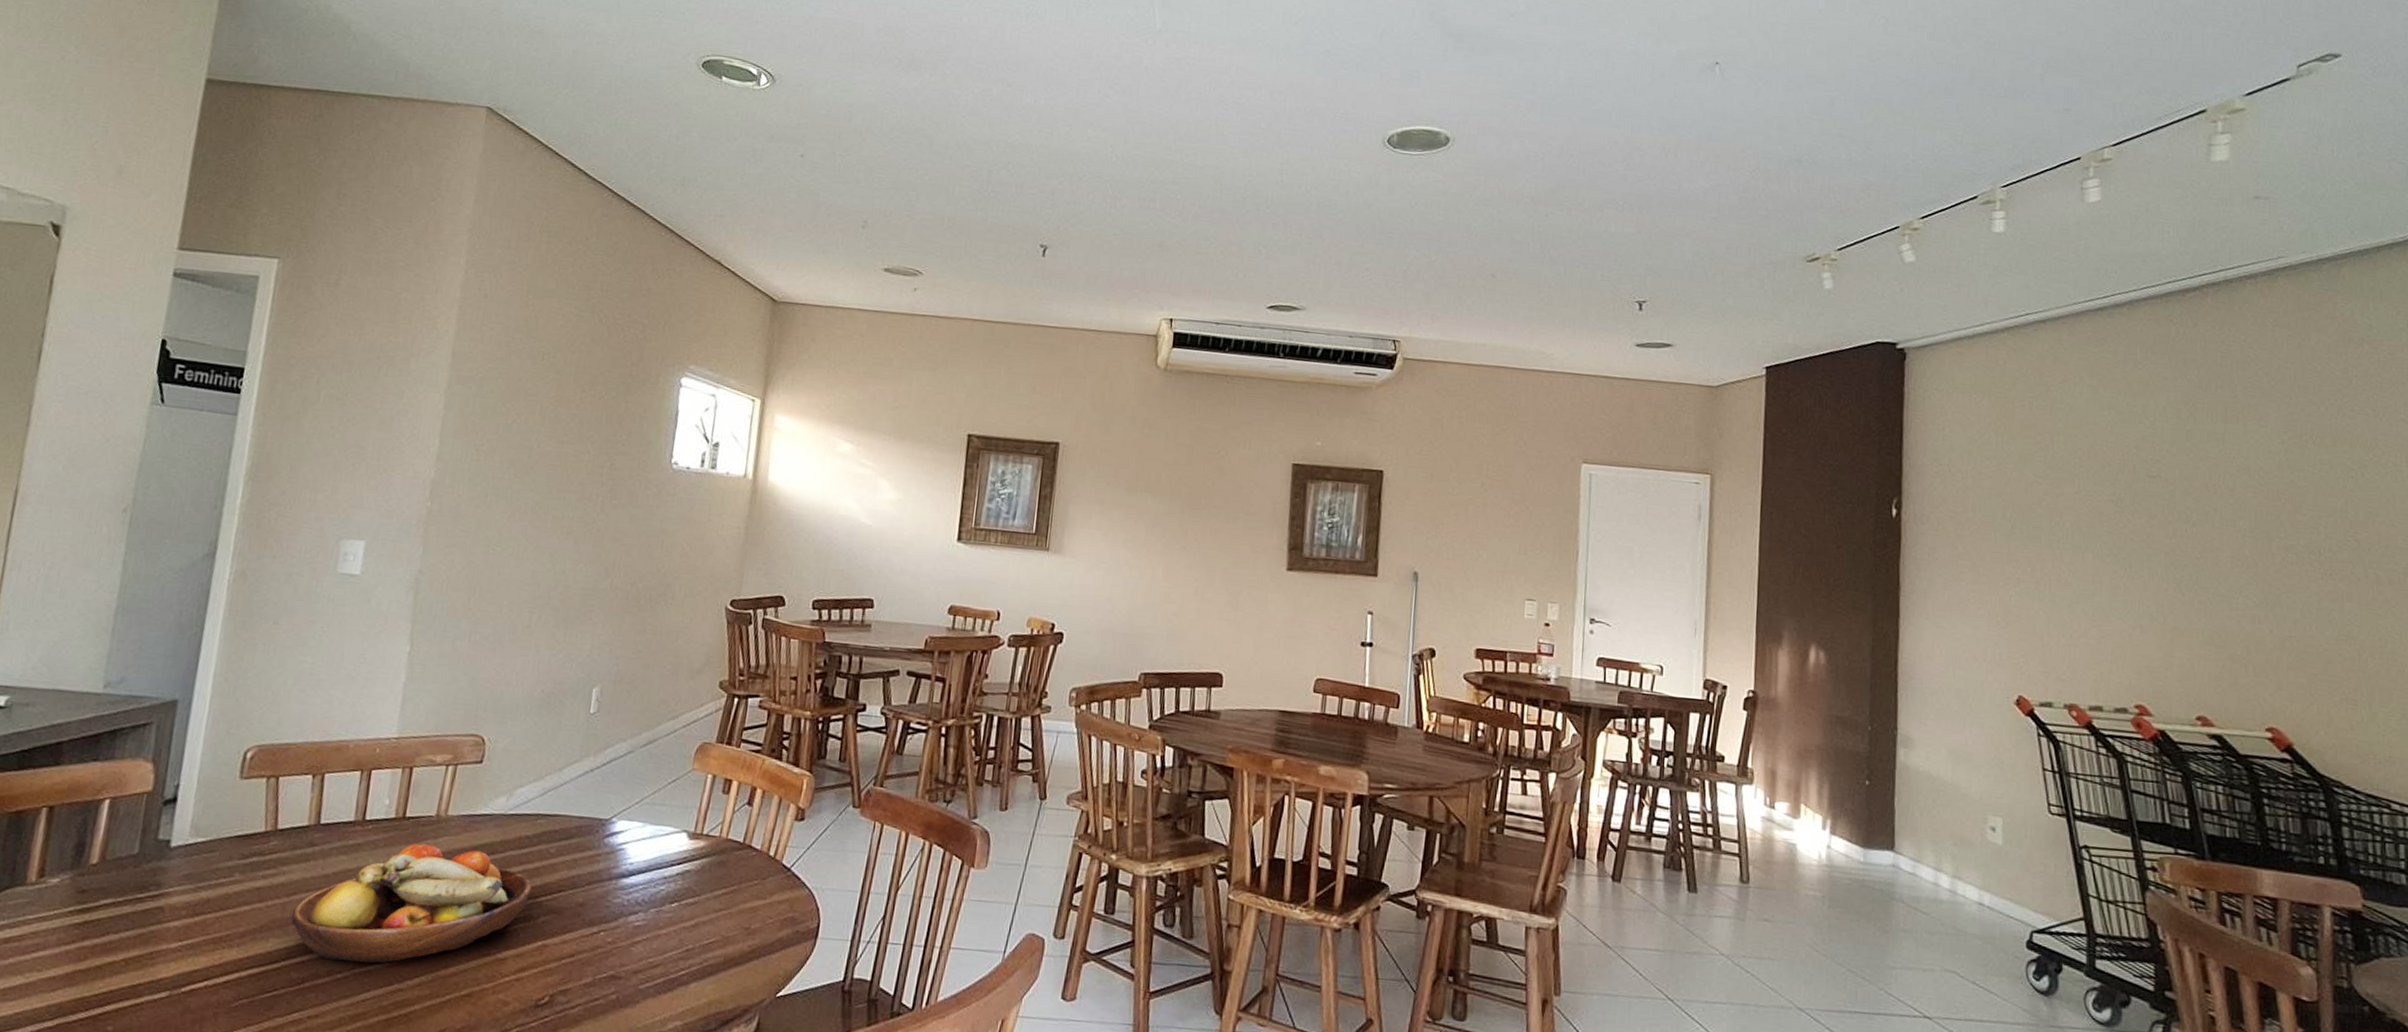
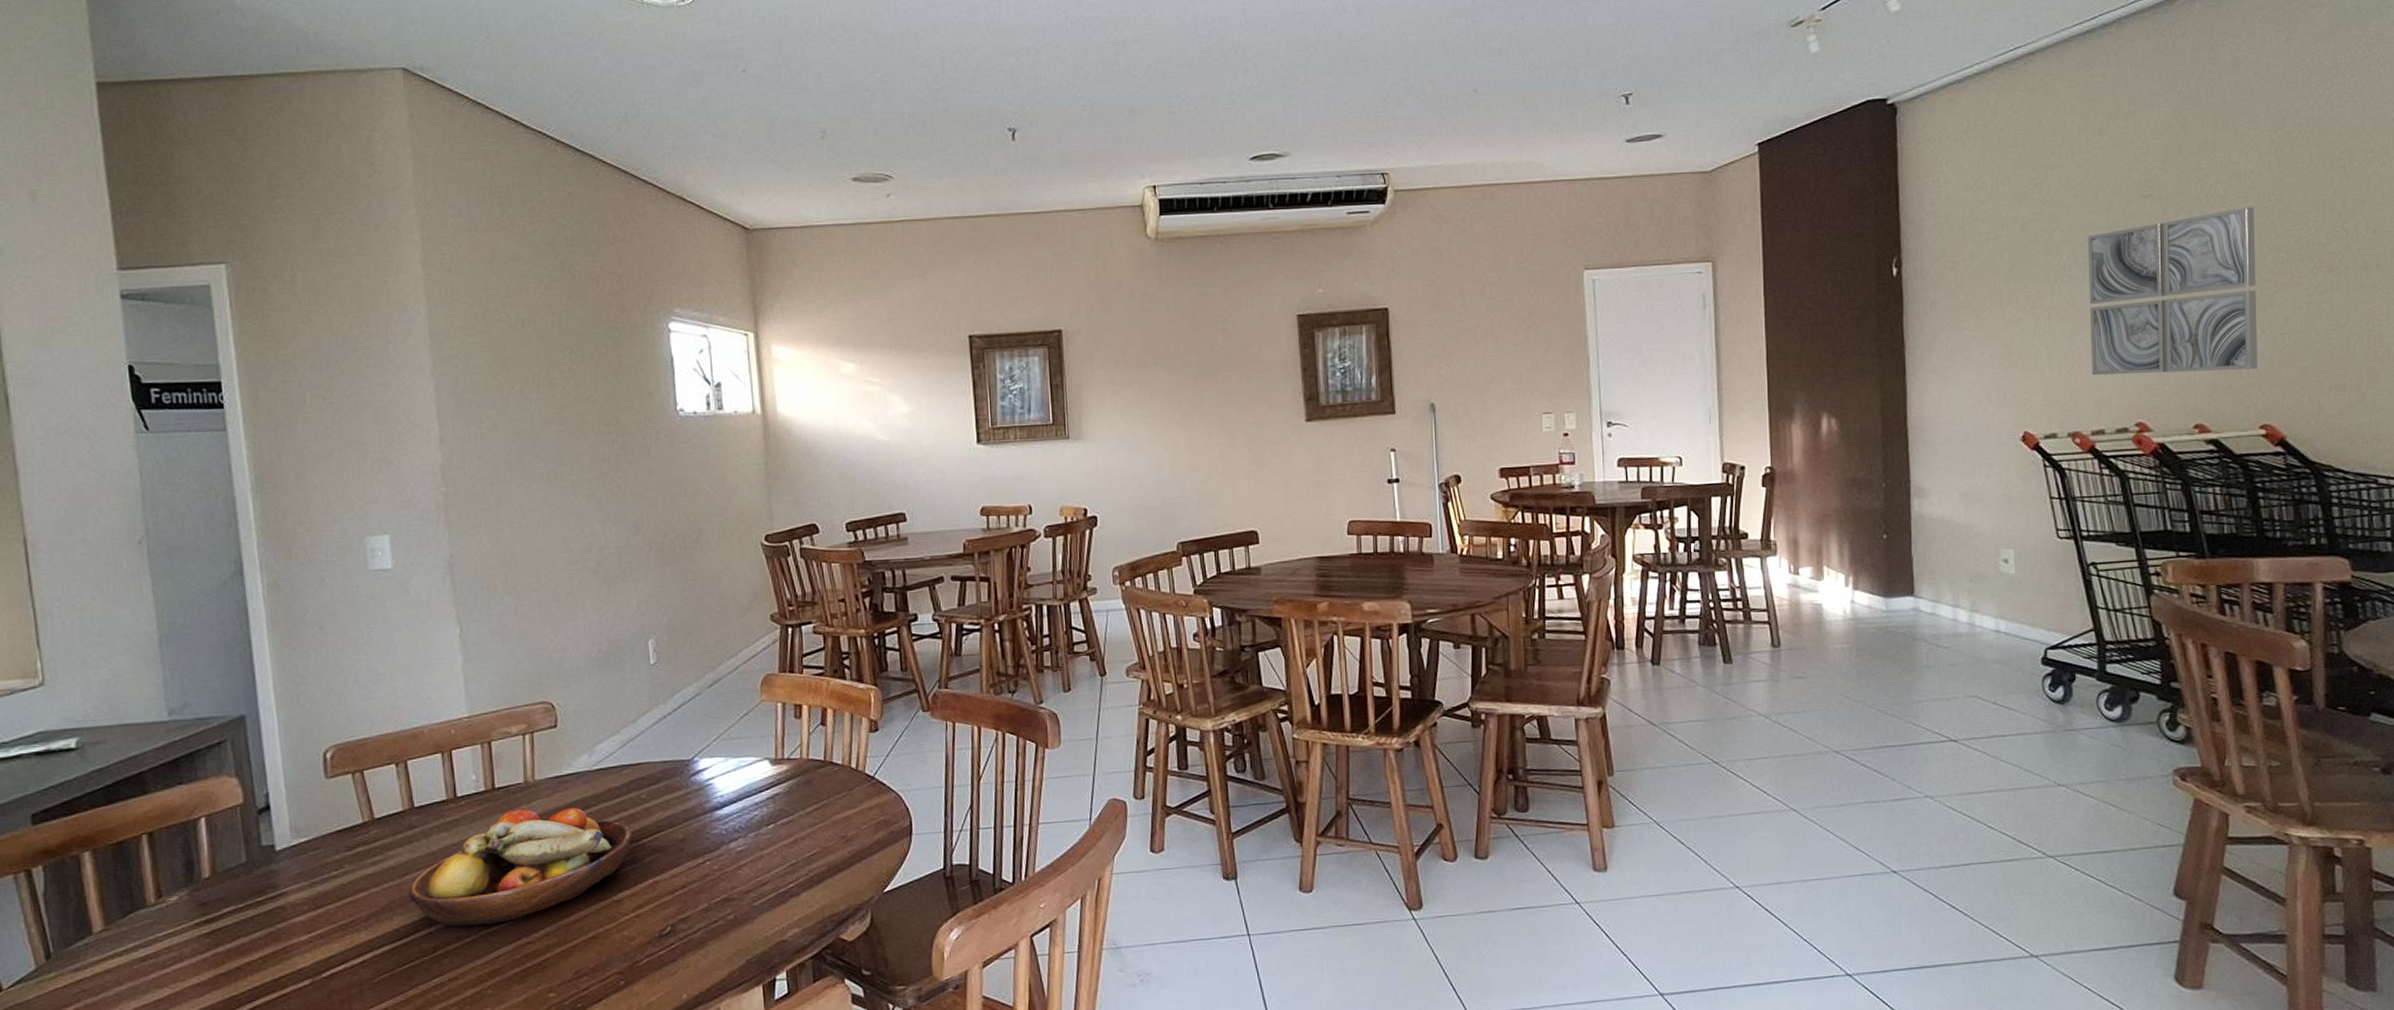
wall art: none [2091,502,2265,669] -> present [2088,207,2258,376]

